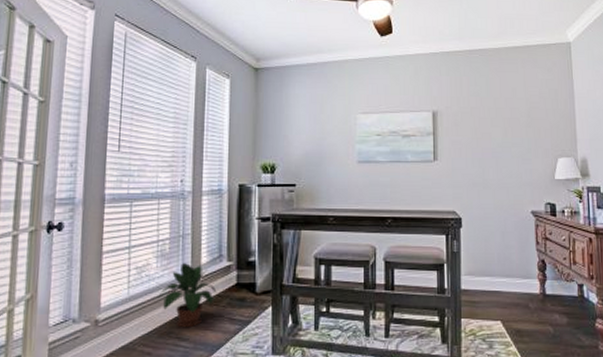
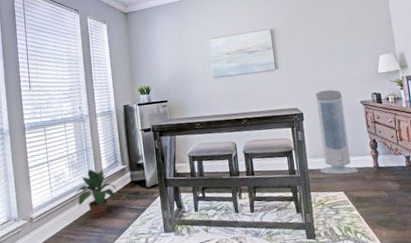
air purifier: none [474,193,521,300] -> present [316,89,358,175]

